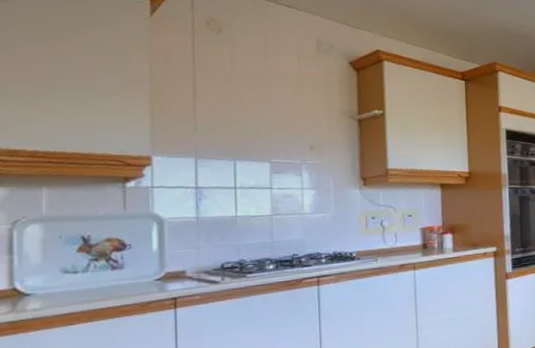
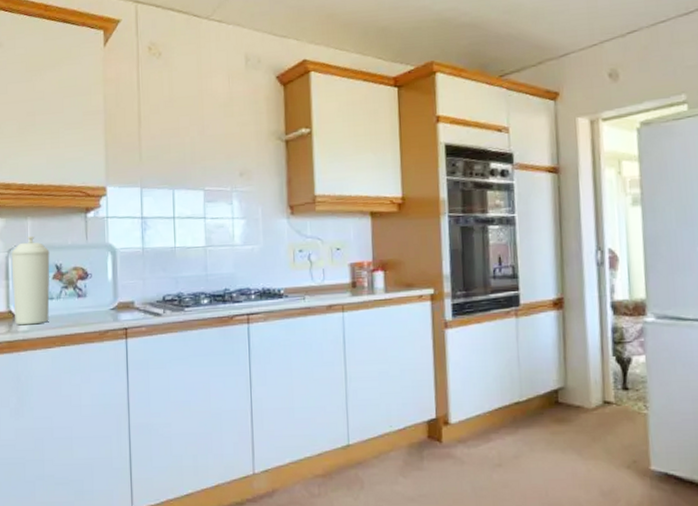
canister: none [17,206,74,303] -> present [11,235,50,326]

